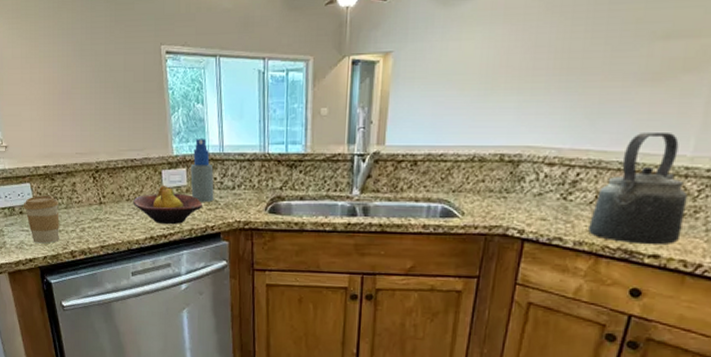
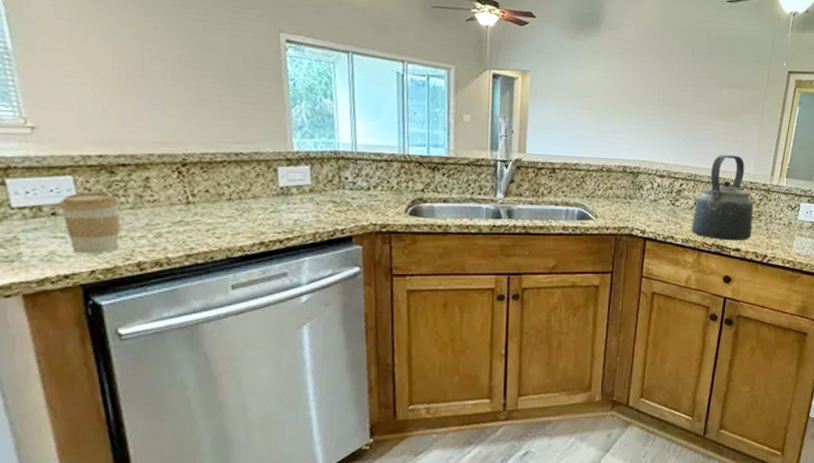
fruit bowl: present [133,185,202,225] -> none [236,183,330,229]
spray bottle: present [190,139,214,202] -> none [315,135,345,203]

